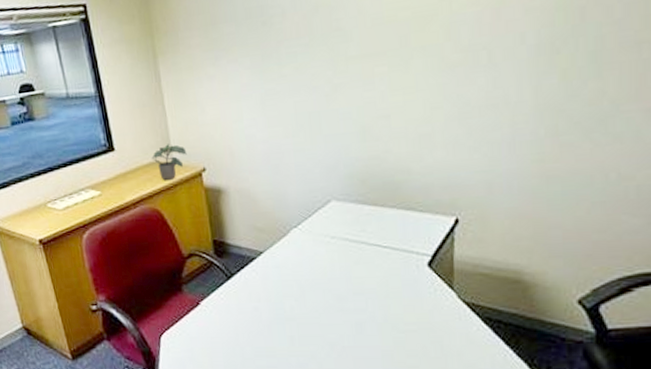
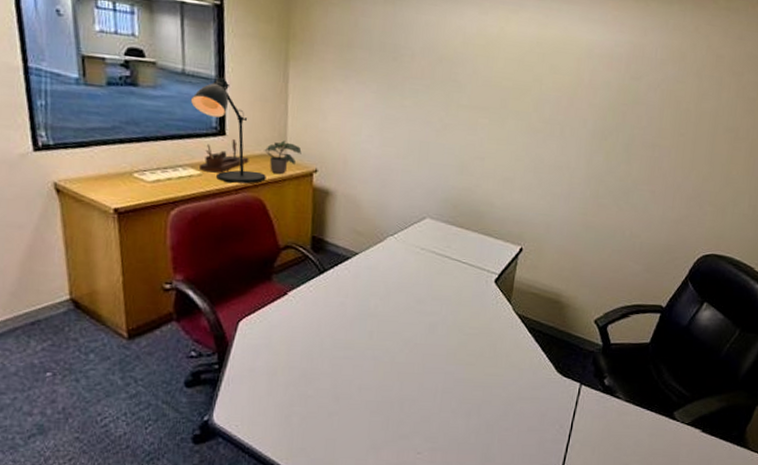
desk lamp: none [79,91,159,198] -> present [191,77,266,184]
desk organizer: none [97,153,140,191] -> present [198,139,249,173]

